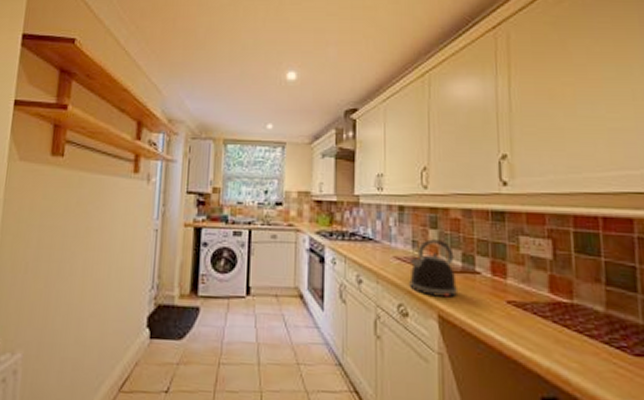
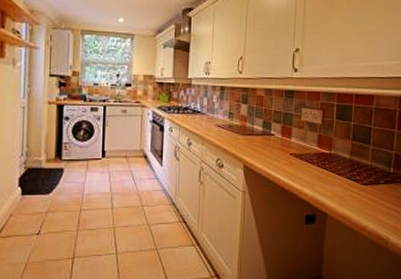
kettle: present [409,239,459,298] -> none [225,111,259,153]

